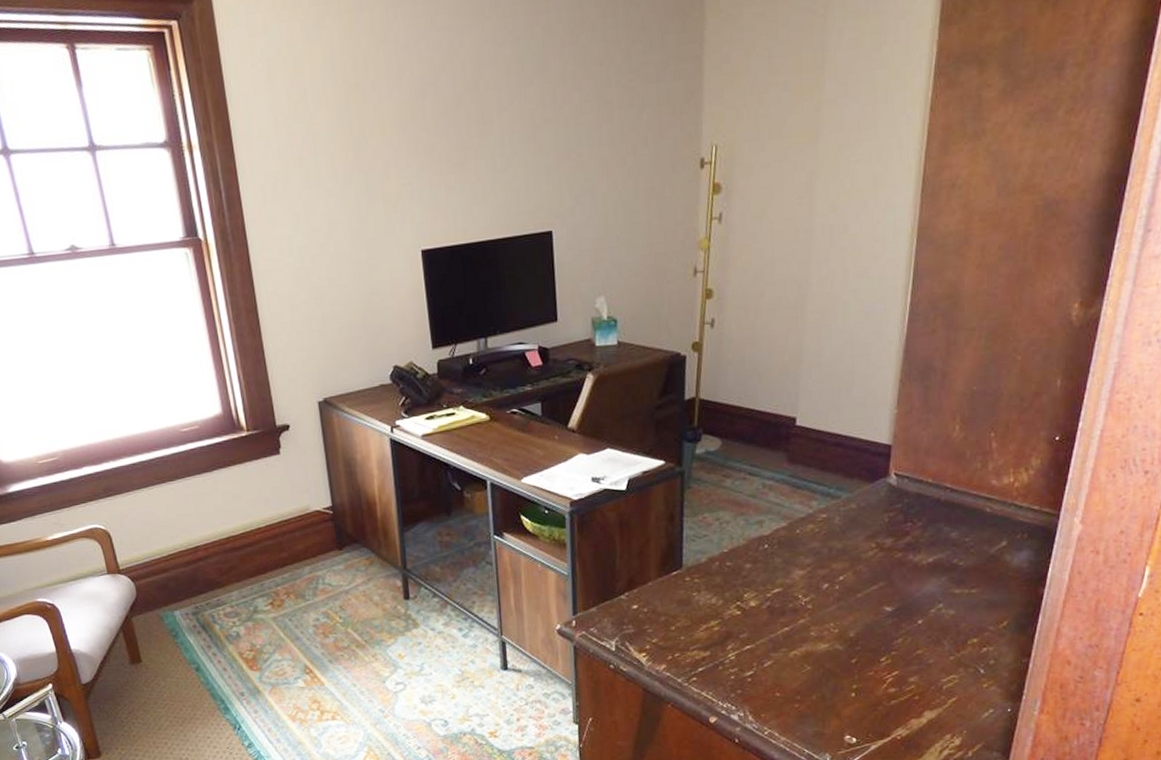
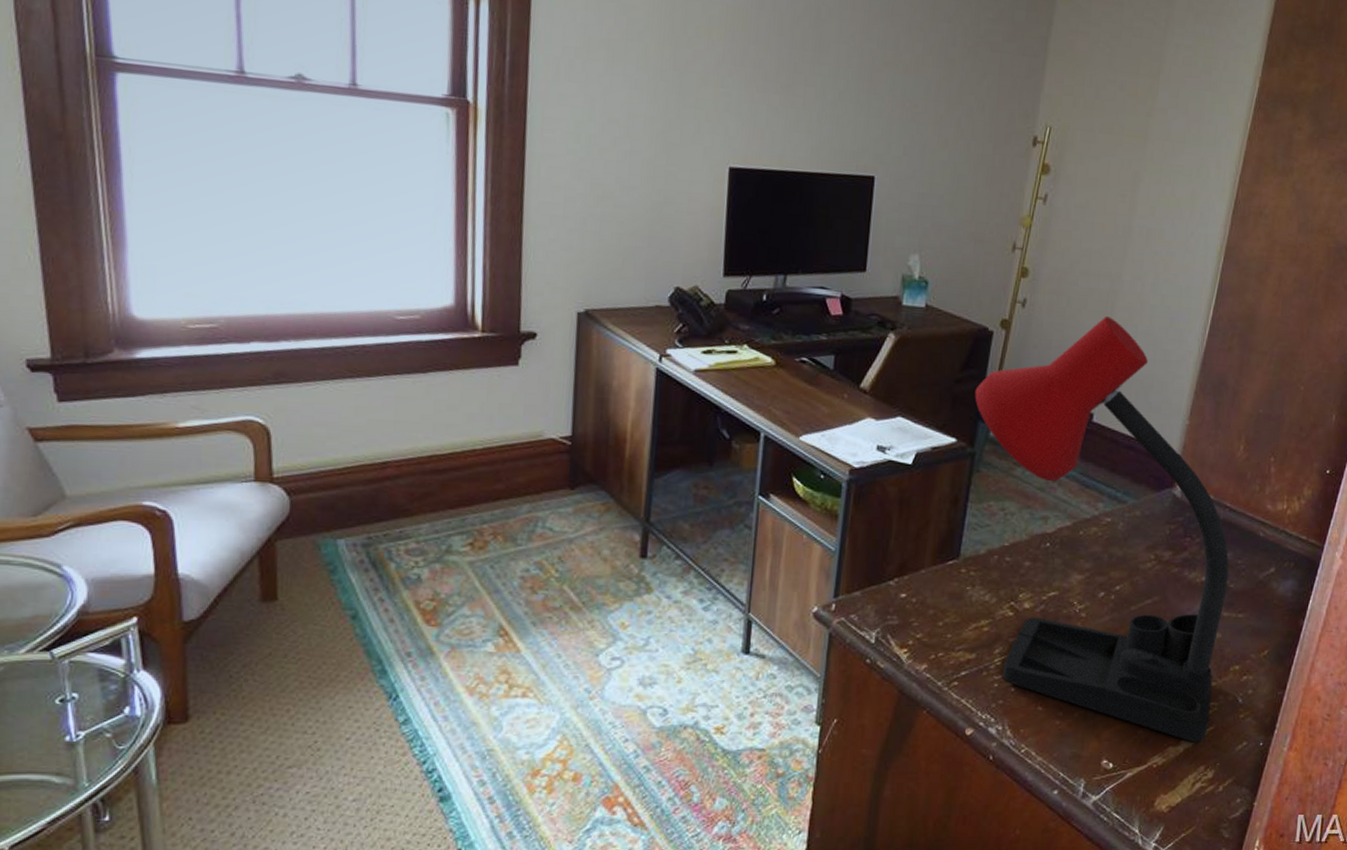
desk lamp: none [676,321,956,714] -> present [974,316,1229,743]

